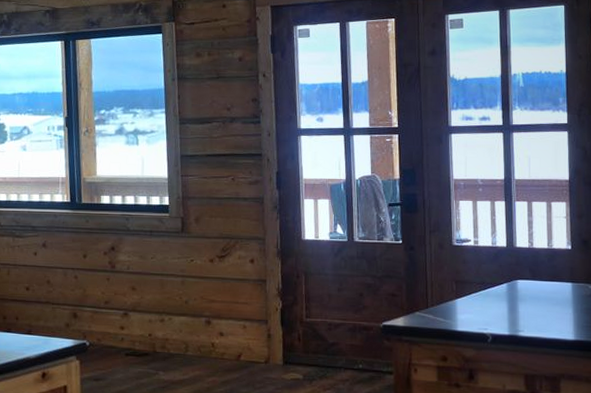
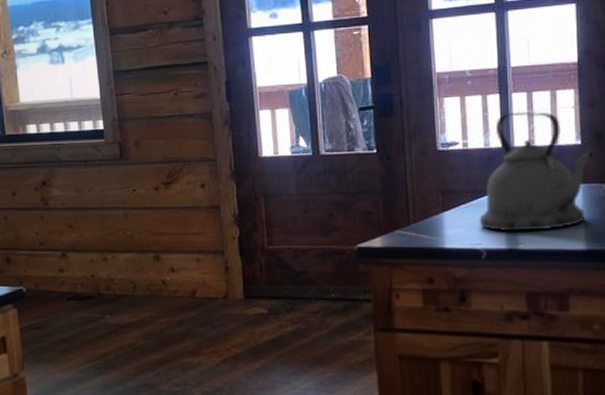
kettle: none [486,217,582,321] -> present [479,111,594,231]

